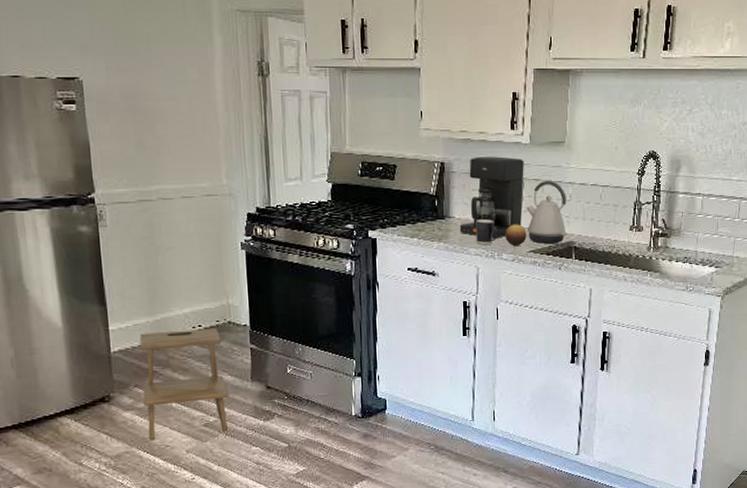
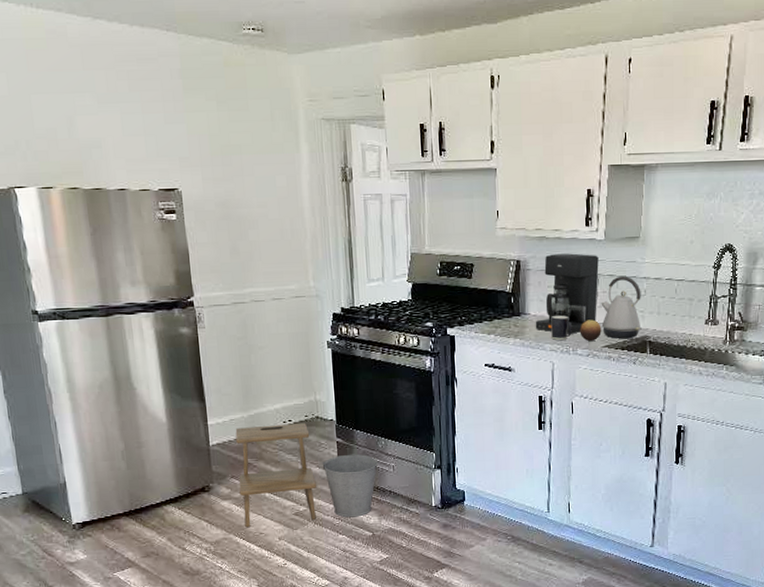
bucket: none [234,361,296,428] -> present [322,454,379,518]

